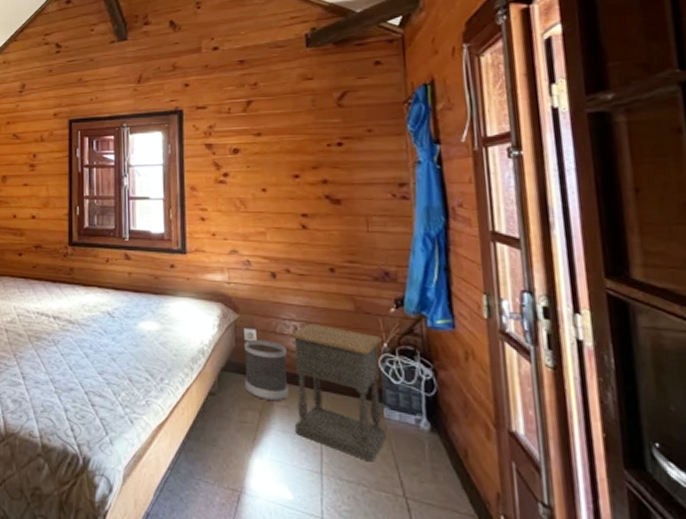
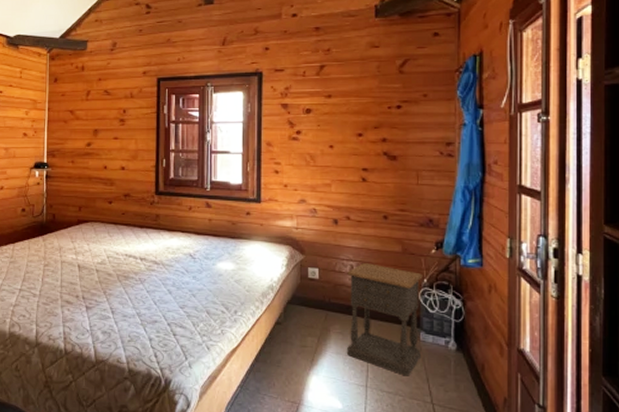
wastebasket: present [244,339,289,402] -> none [307,276,343,329]

